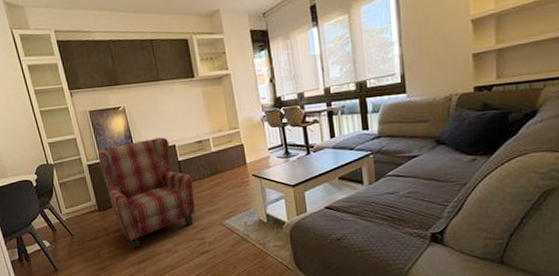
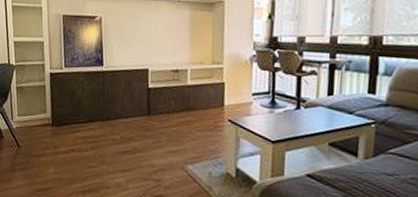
armchair: present [97,137,195,250] -> none [62,57,160,177]

